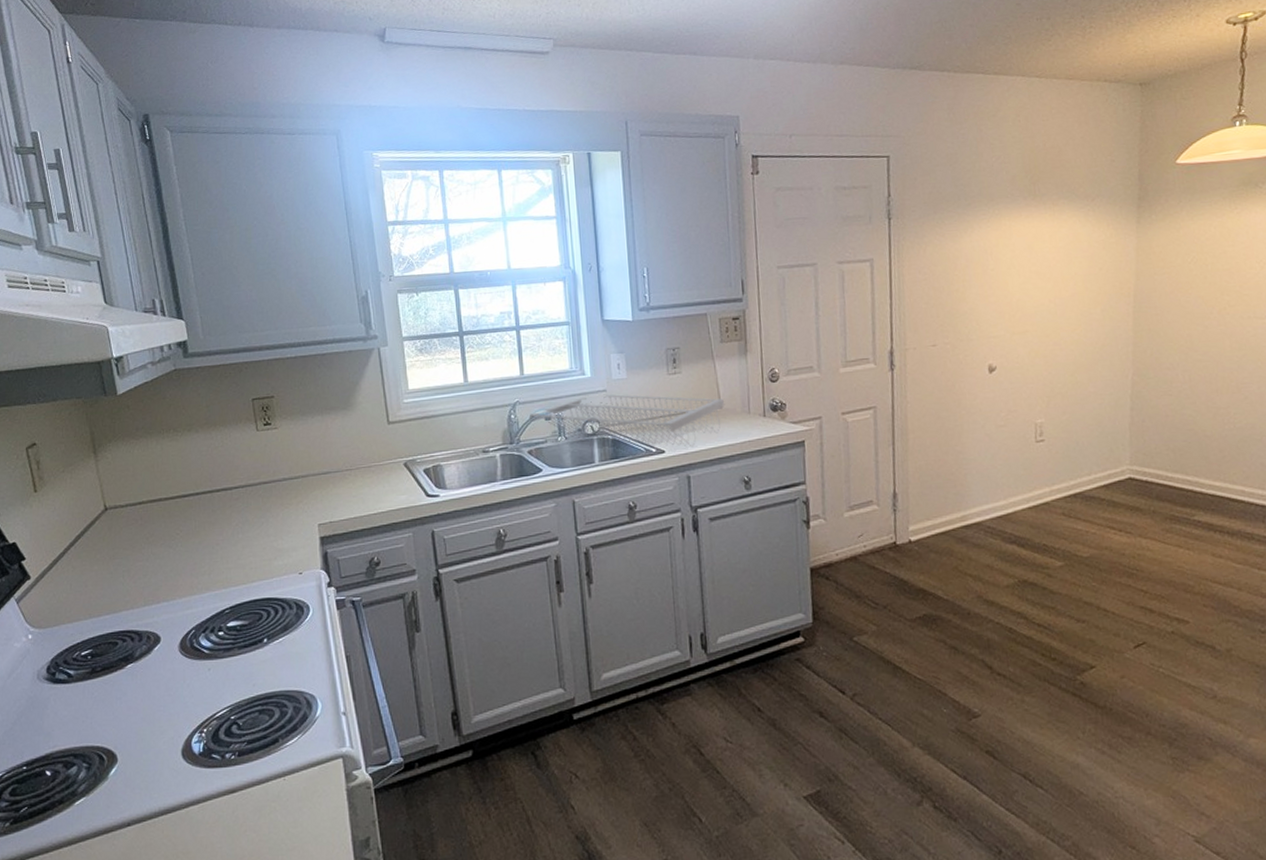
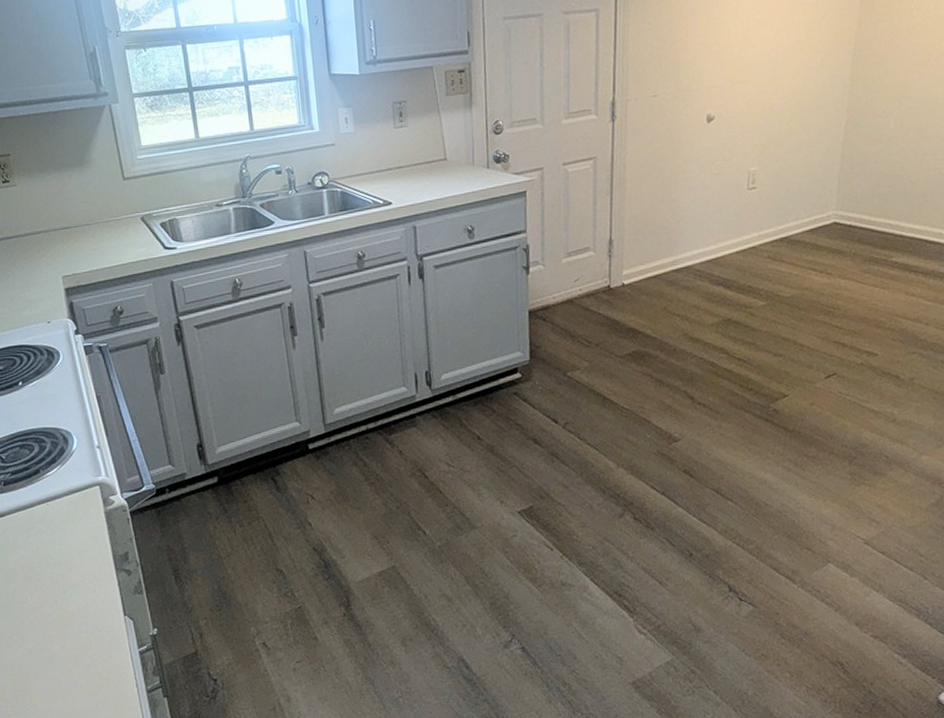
dish rack: present [528,394,725,447] -> none [259,148,450,199]

